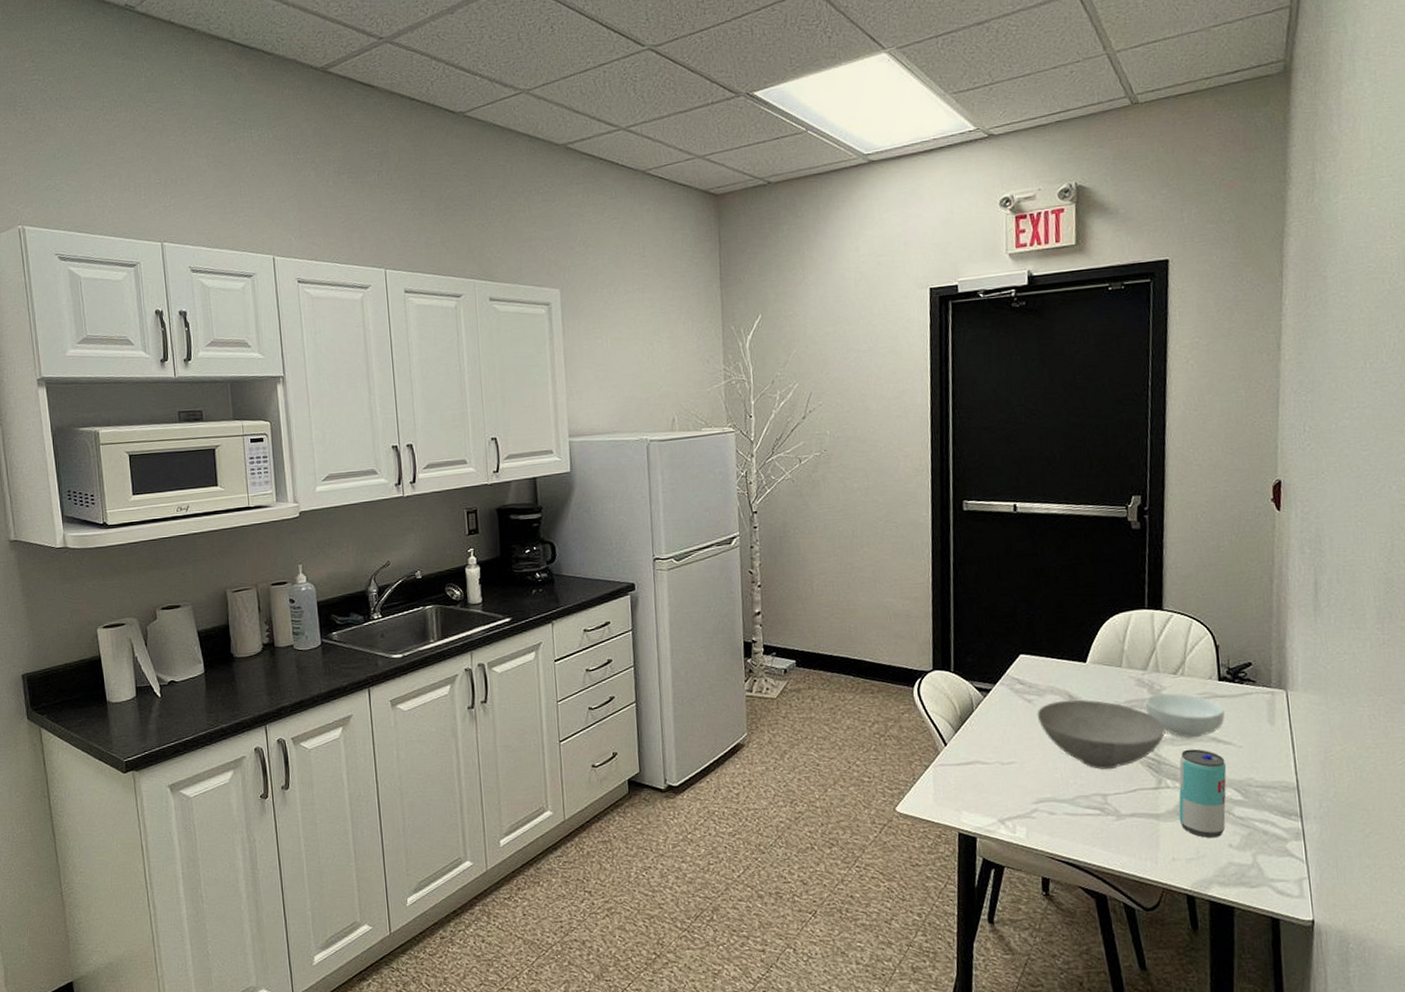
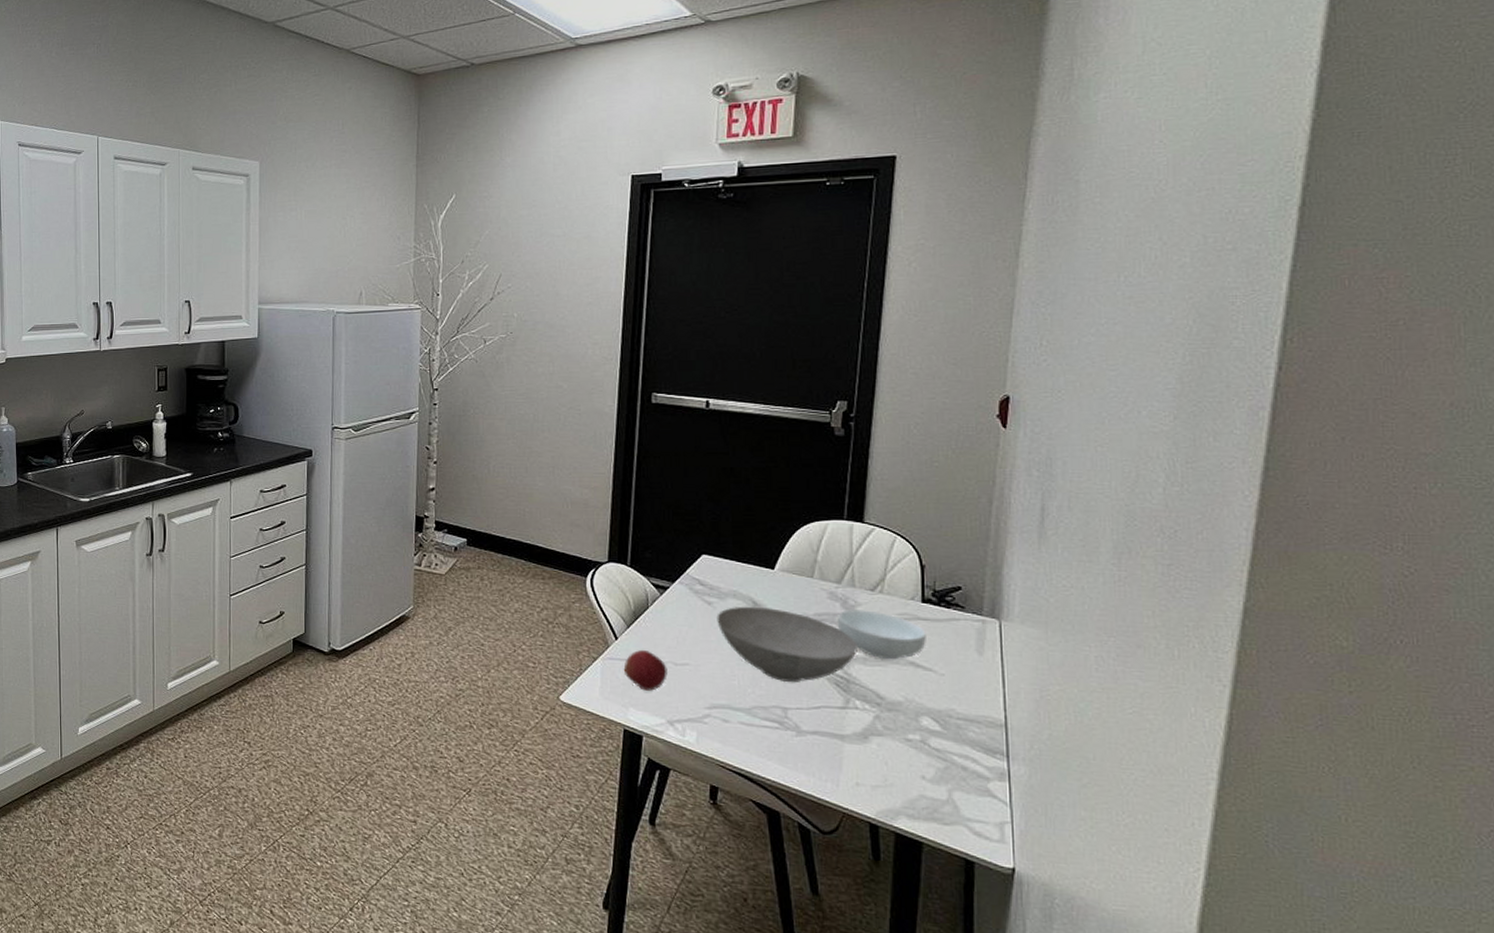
apple: none [954,752,996,793] -> present [623,649,668,691]
beverage can: present [1178,749,1227,839] -> none [866,671,925,768]

